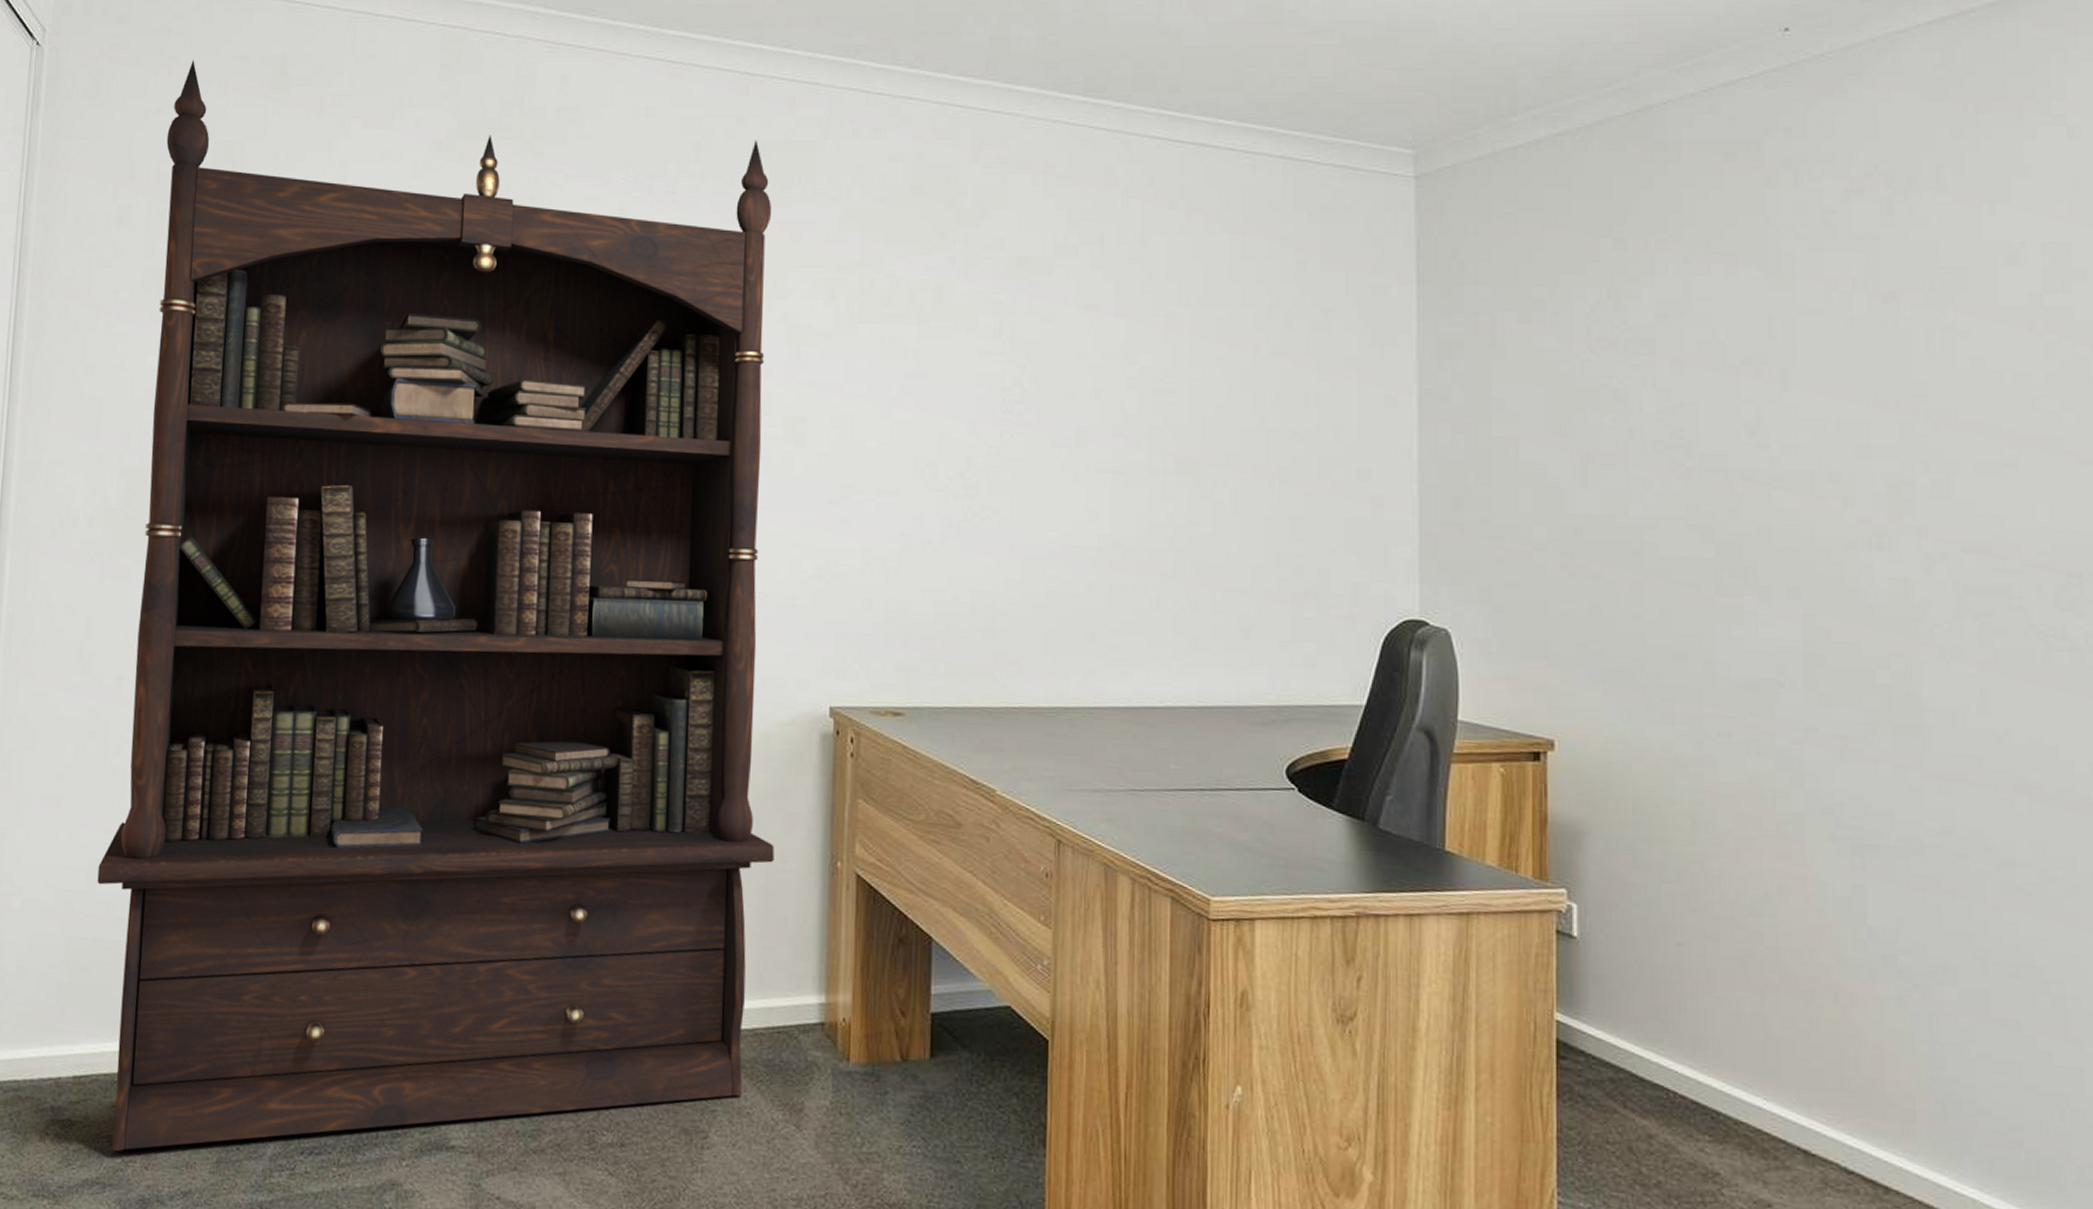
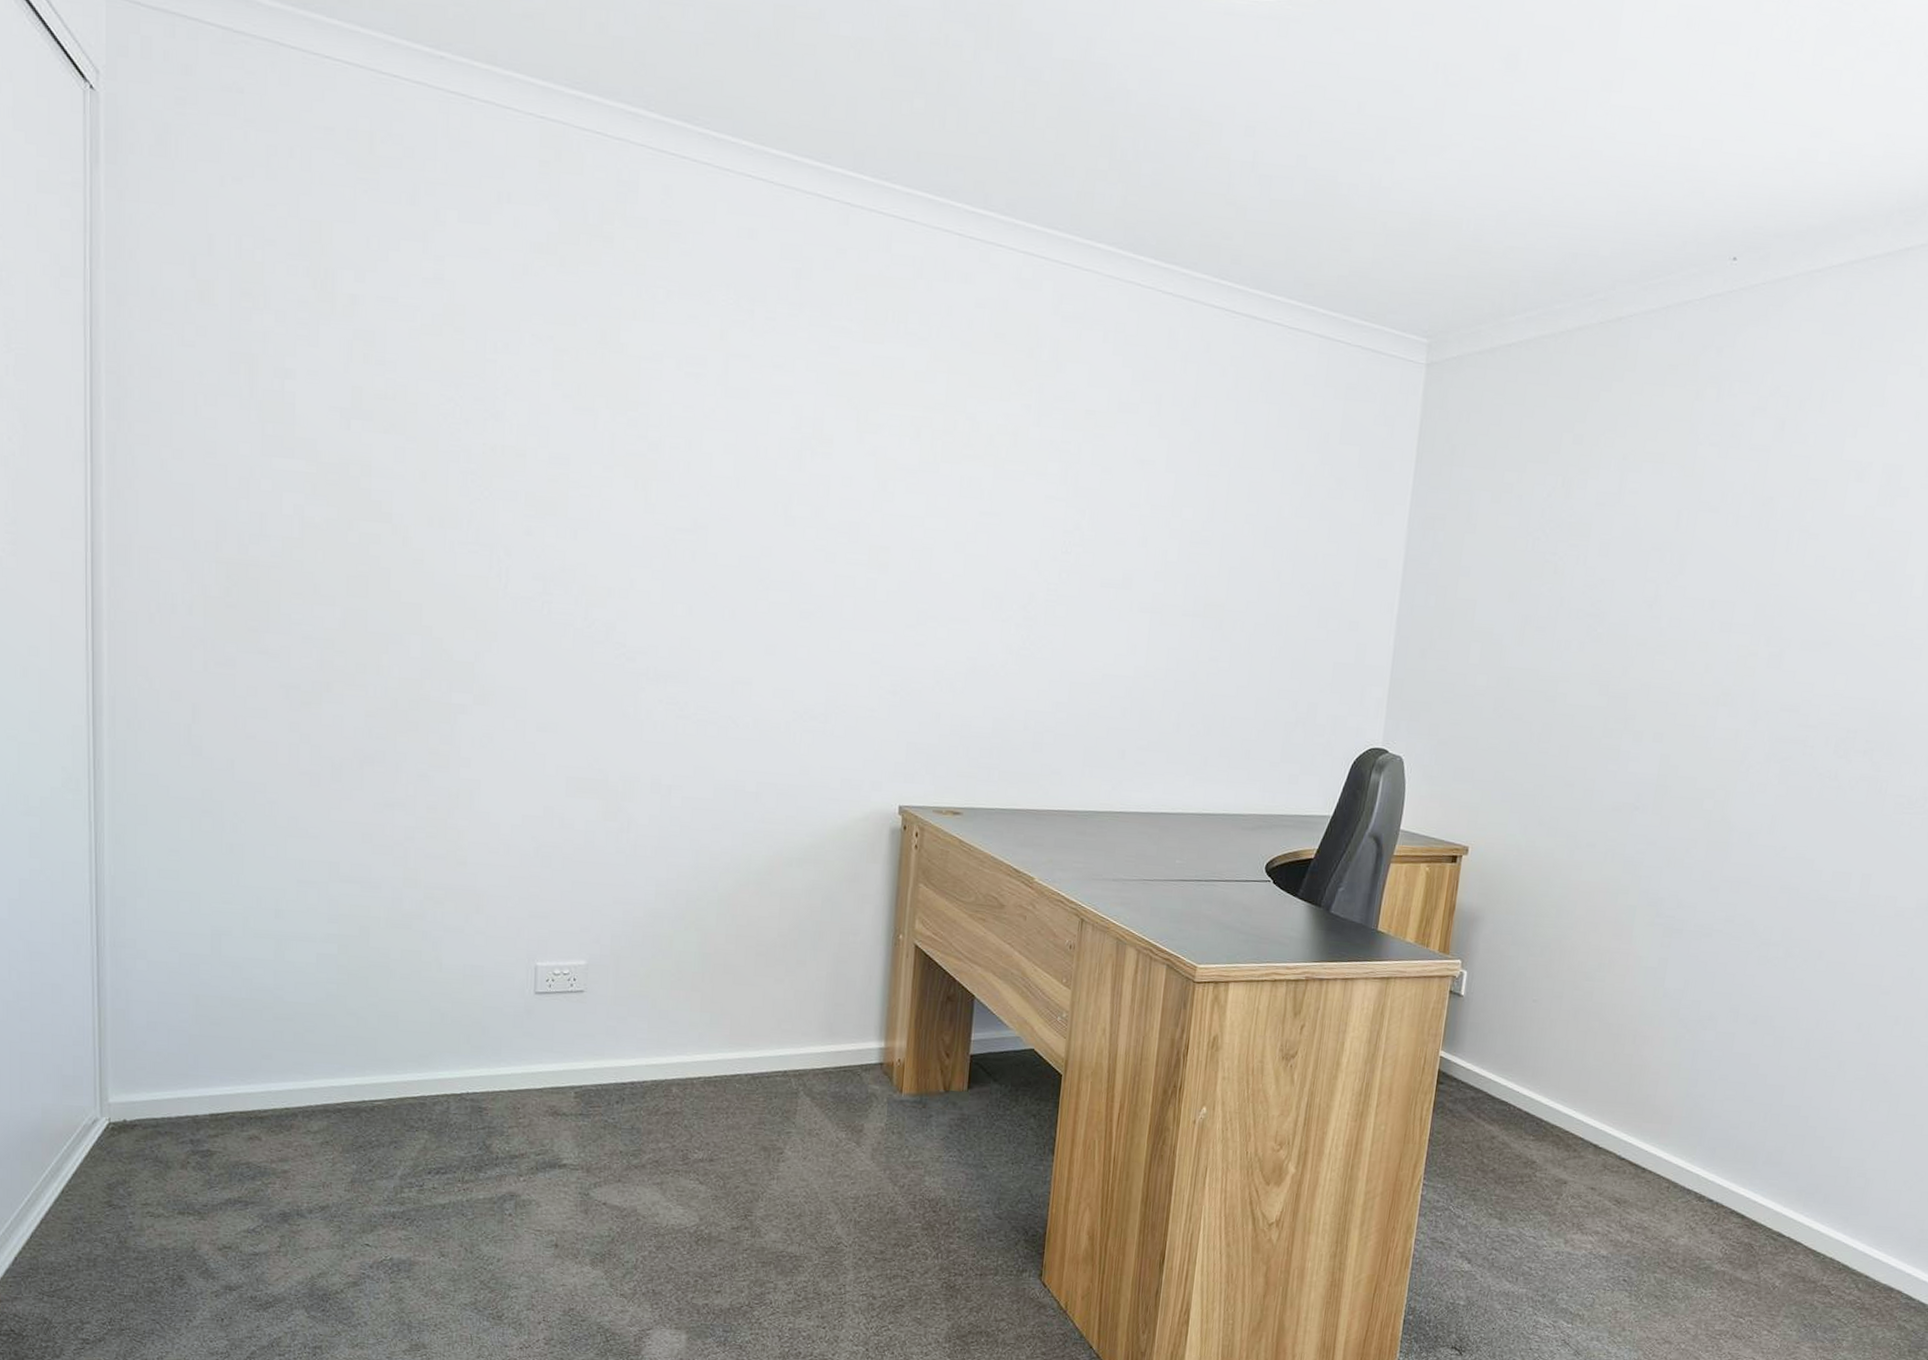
bookcase: present [97,60,775,1152] -> none [221,125,866,1176]

